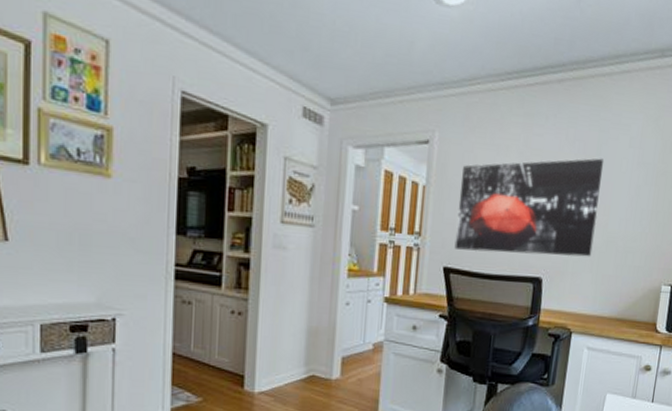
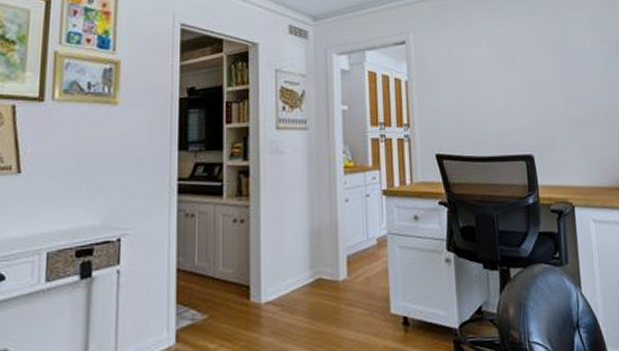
wall art: present [454,158,604,257] -> none [439,39,577,136]

